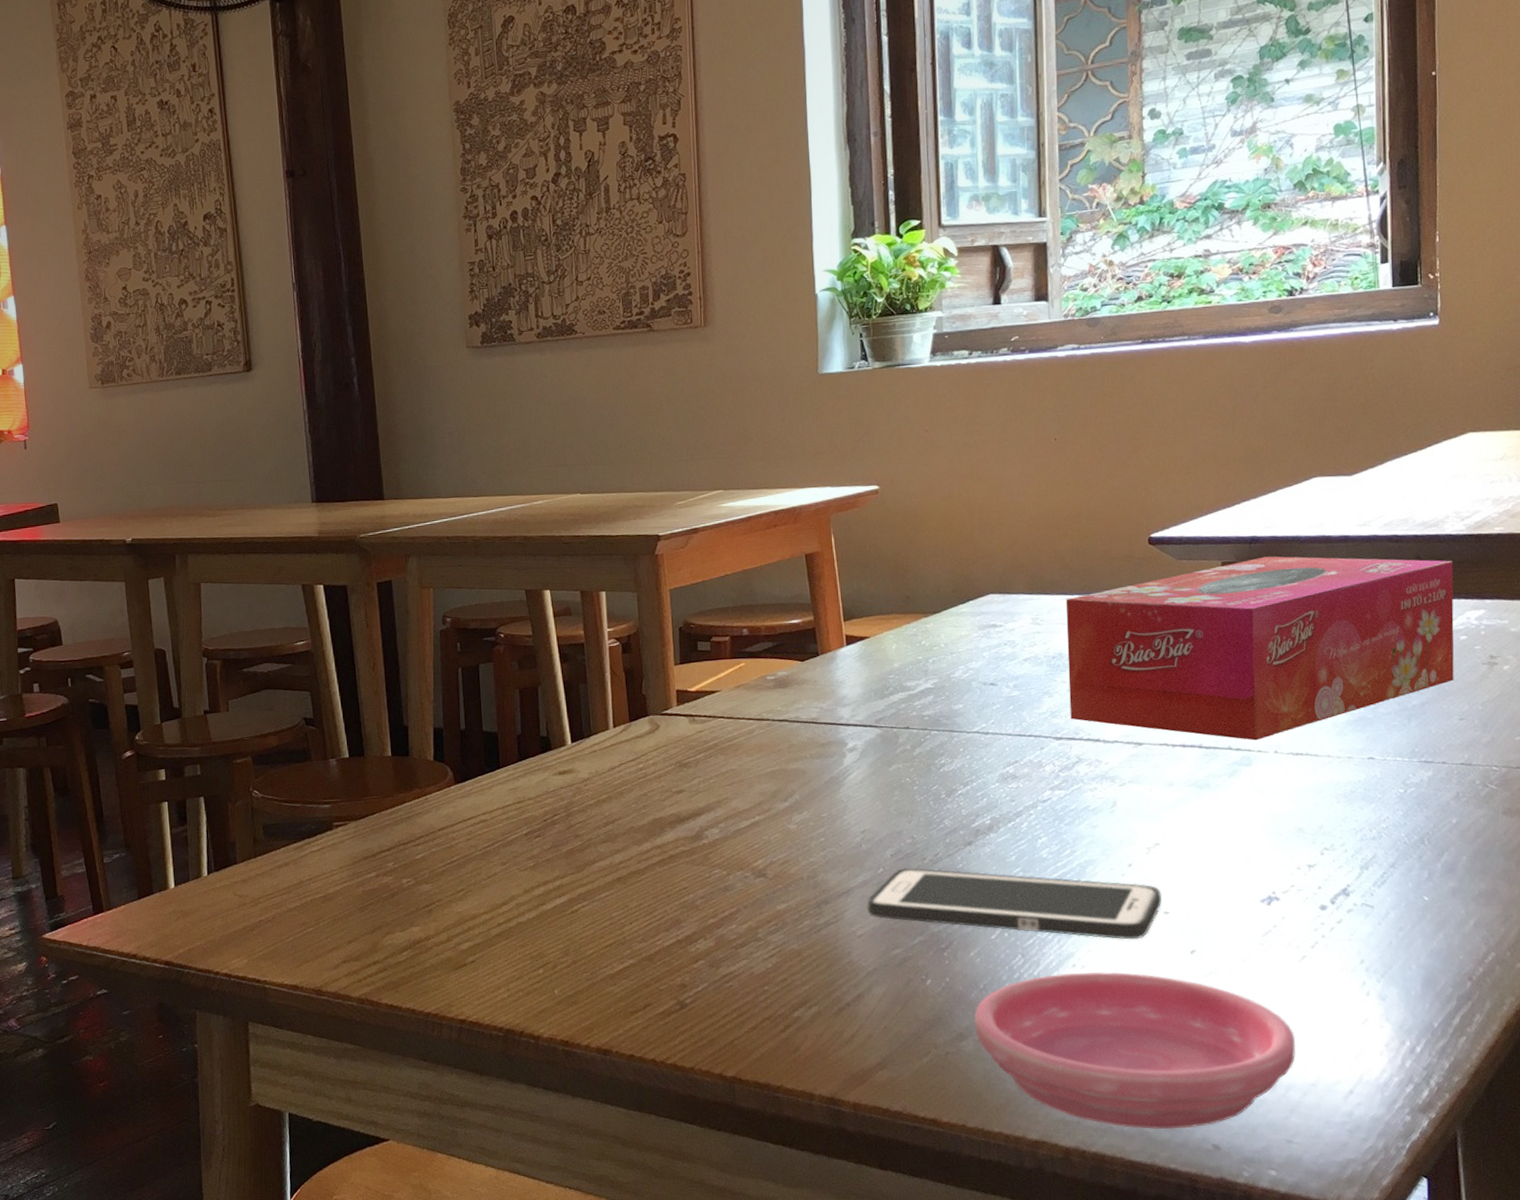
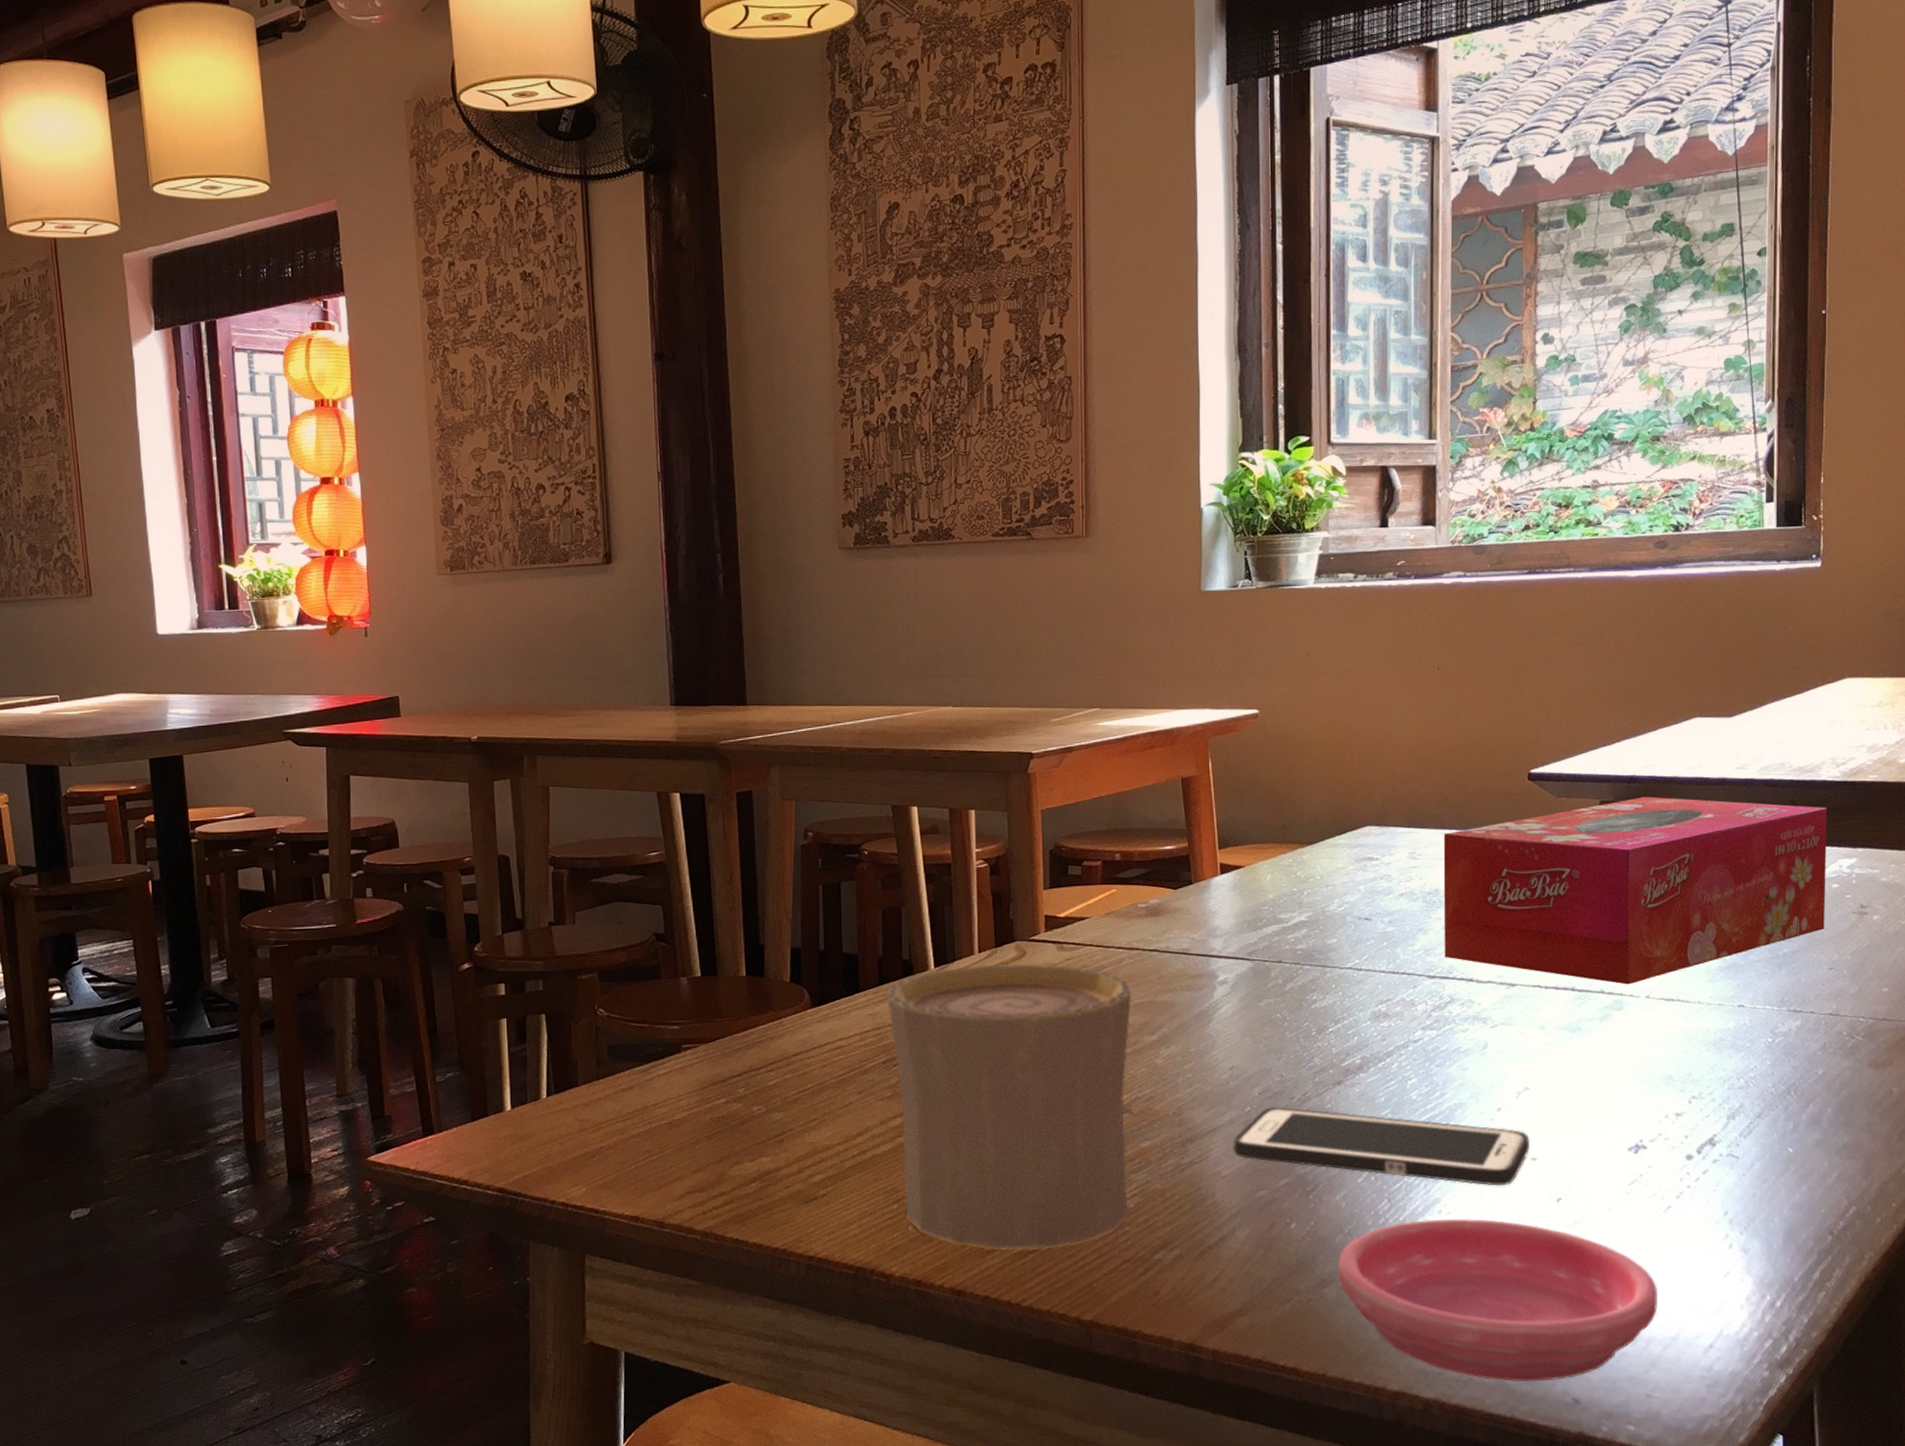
cup: none [526,737,766,1011] -> present [886,964,1132,1250]

